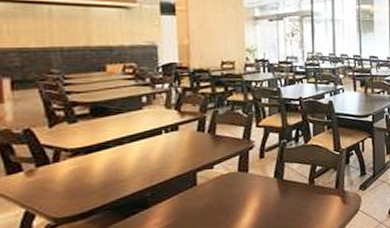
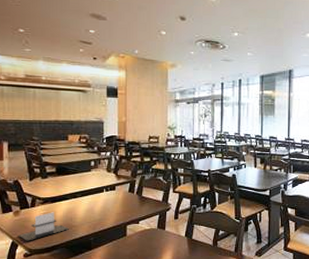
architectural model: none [35,165,114,208] -> present [19,212,69,241]

